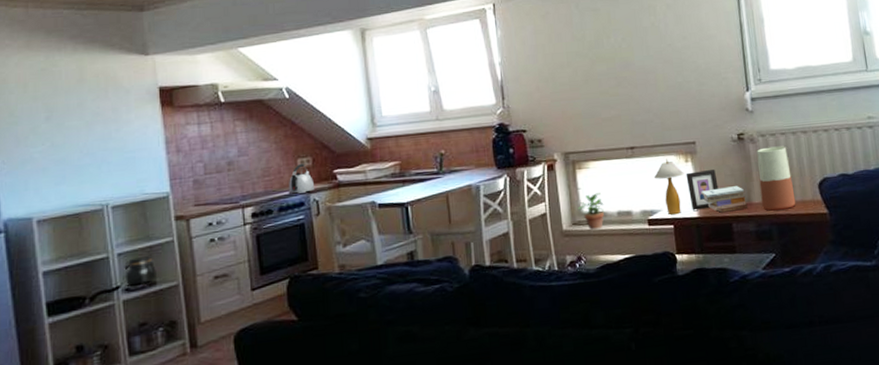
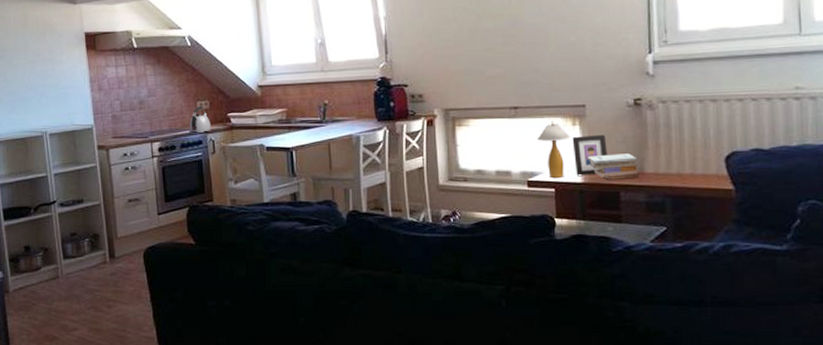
jar: present [124,256,157,286] -> none [59,178,84,201]
potted plant: present [577,193,605,231] -> none [454,151,483,187]
vase: present [757,146,796,211] -> none [654,114,696,182]

